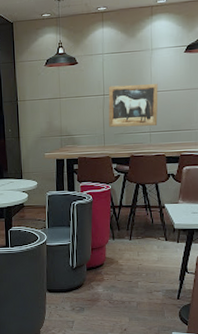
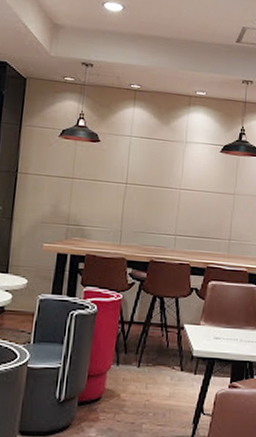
wall art: present [108,84,158,128] -> none [128,174,189,228]

